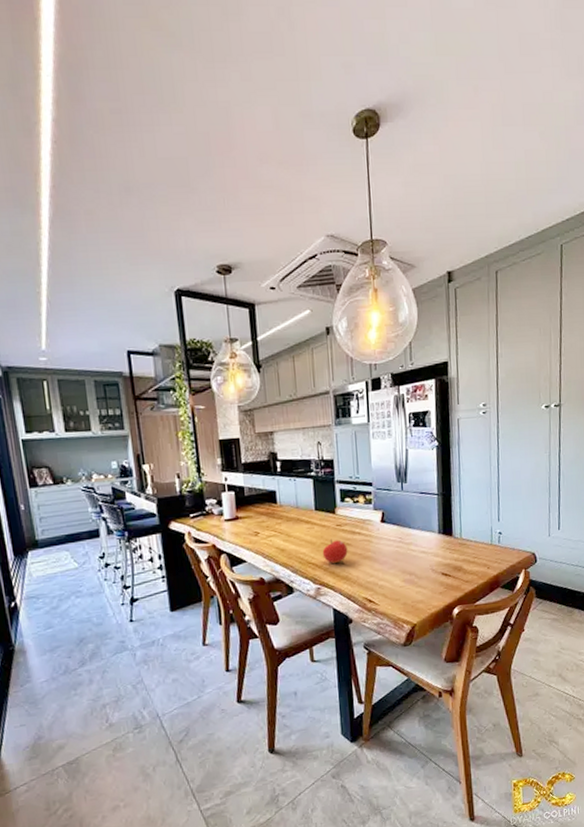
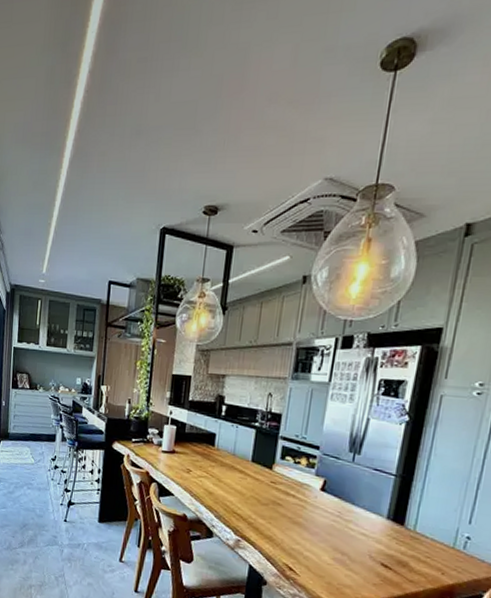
fruit: present [322,539,348,563] -> none [249,494,278,520]

